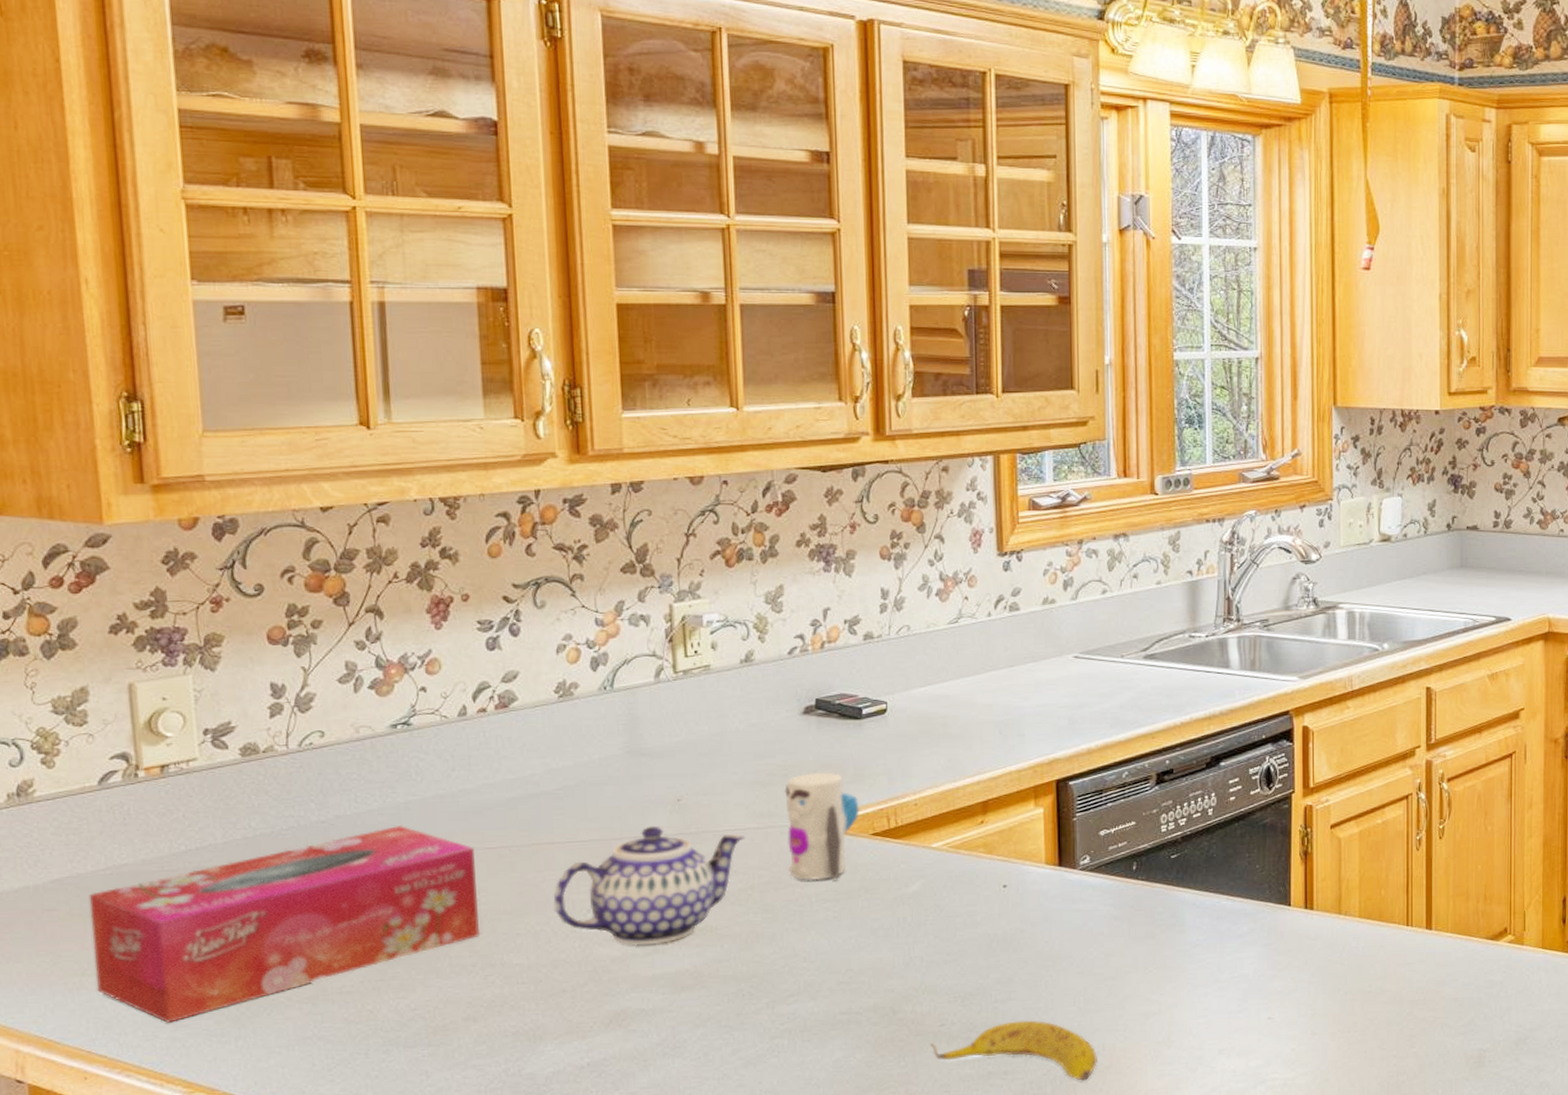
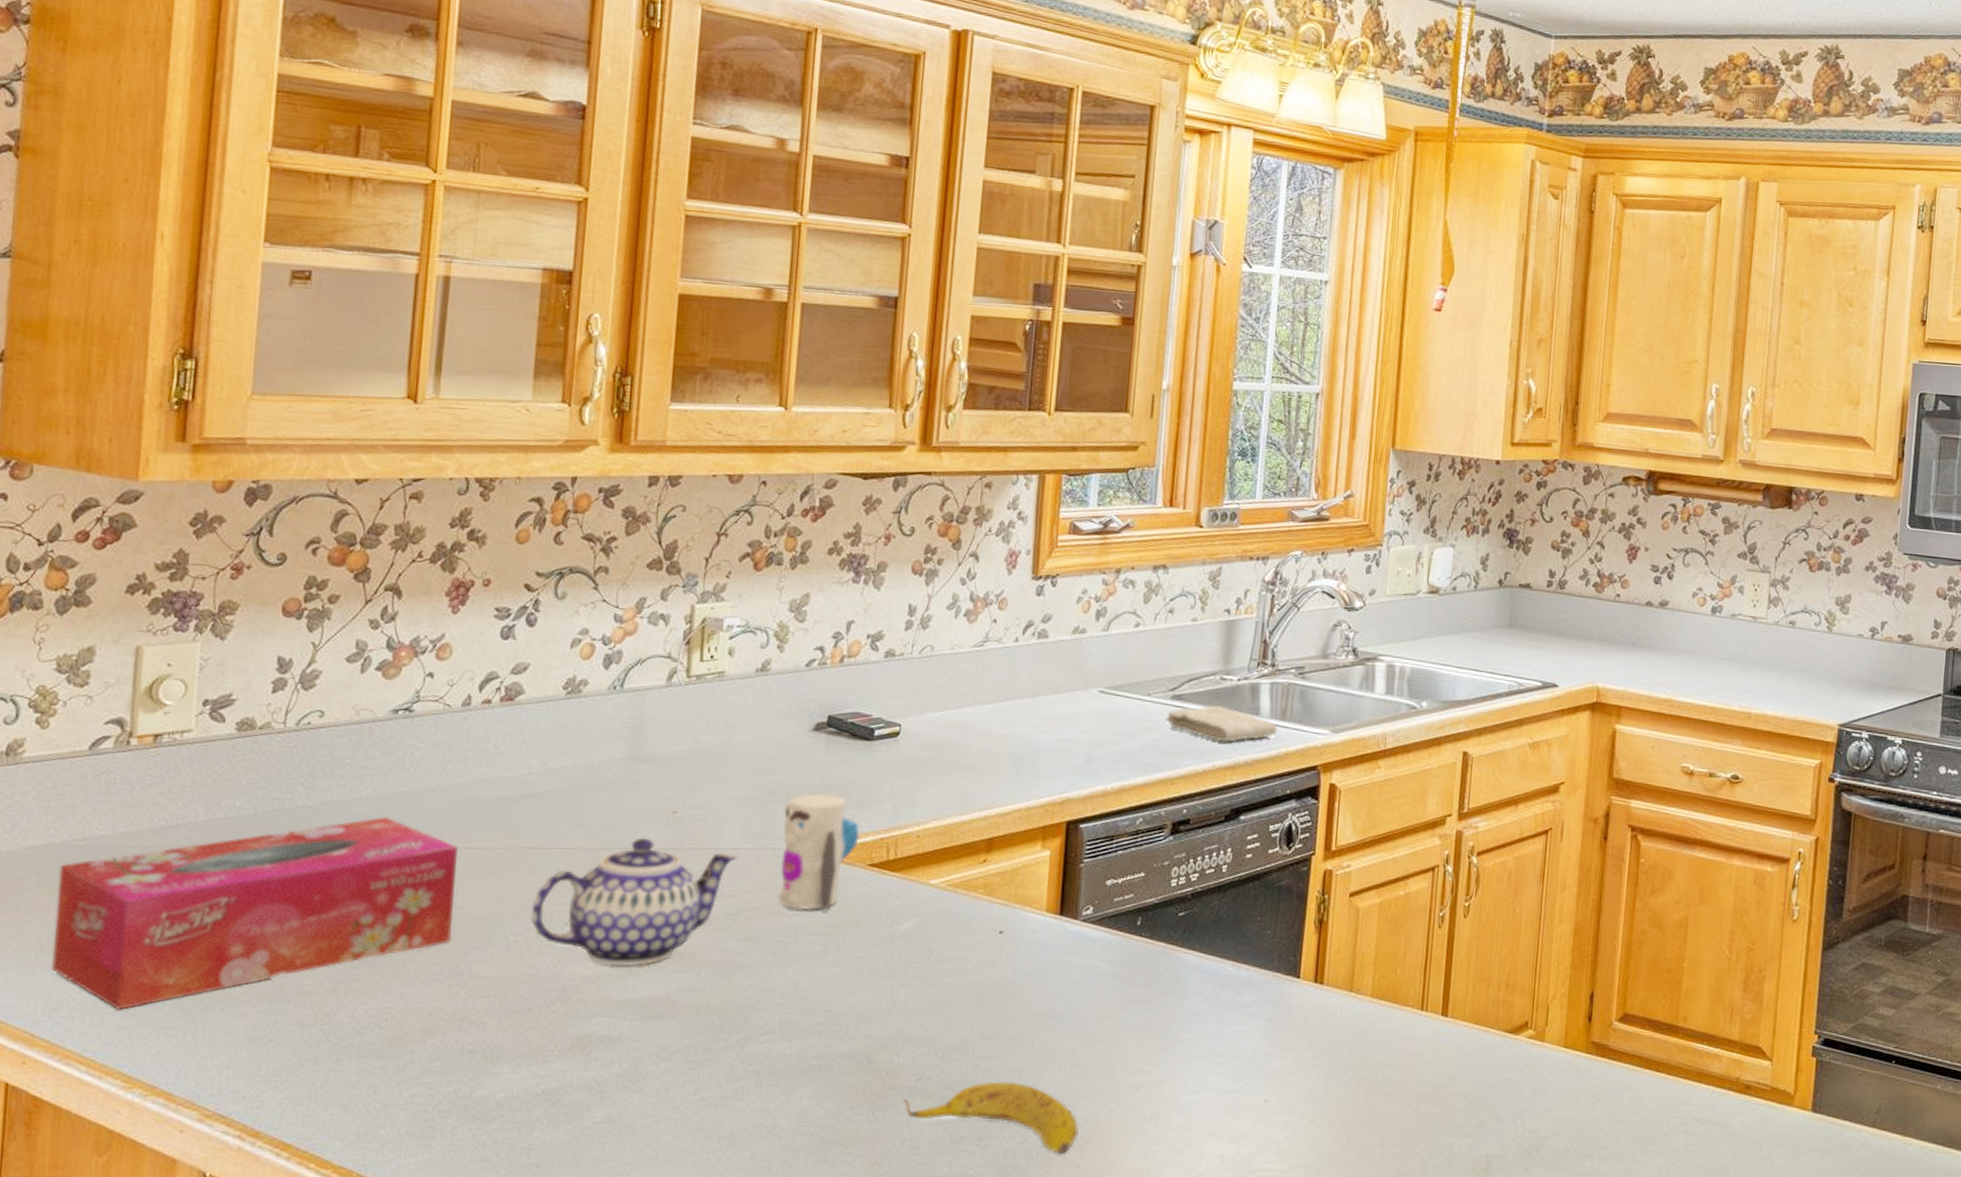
washcloth: none [1141,661,1248,695] -> present [1166,704,1278,743]

